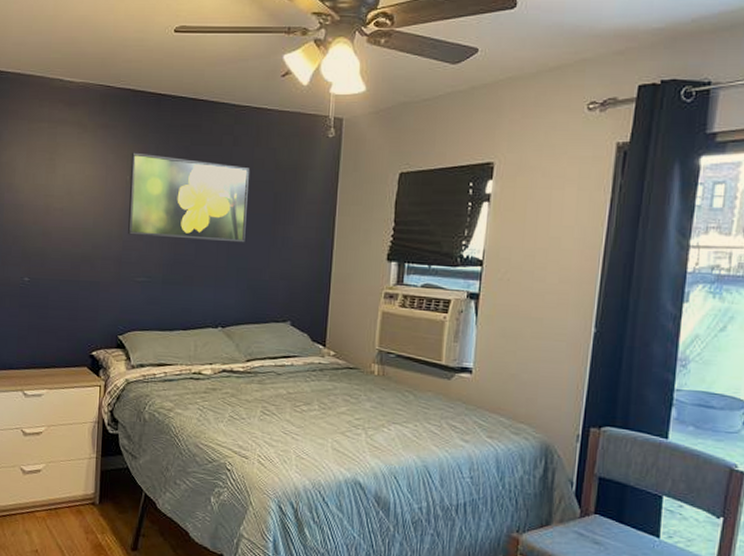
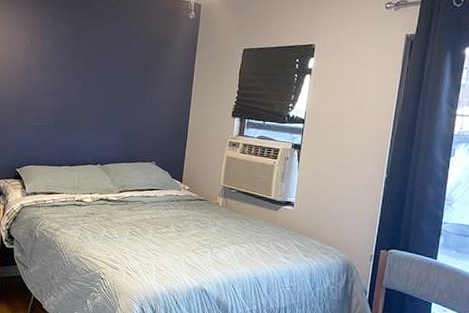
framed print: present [128,152,251,243] -> none [27,22,128,98]

